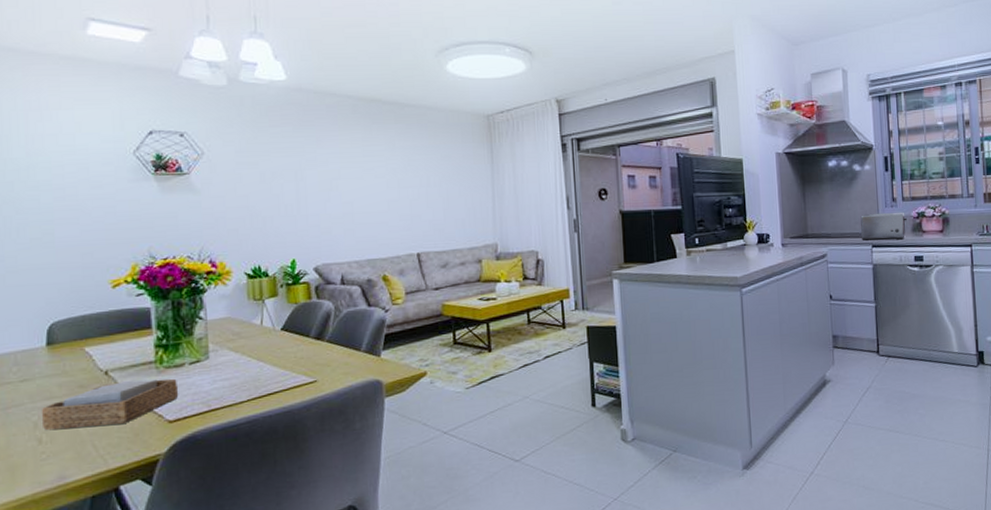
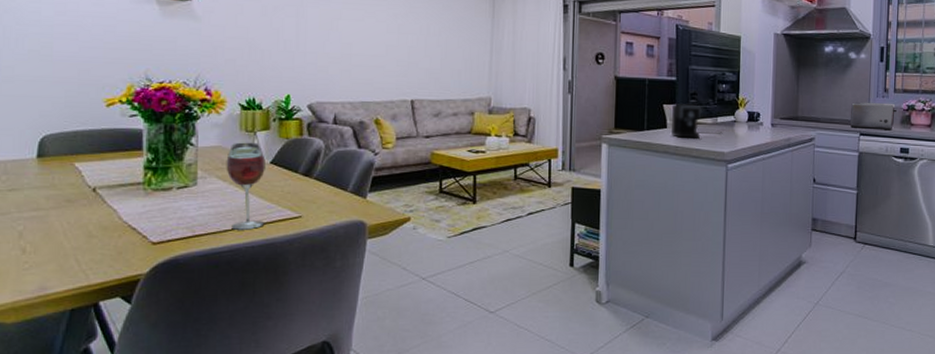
napkin holder: present [41,378,179,431] -> none [26,200,165,242]
wineglass: none [236,310,279,401] -> present [226,142,266,230]
coffee maker: none [680,231,734,267] -> present [672,103,723,140]

